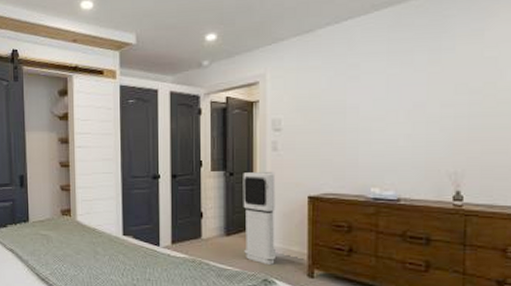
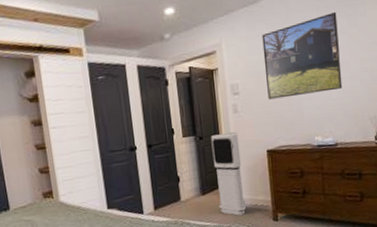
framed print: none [315,45,415,140] -> present [262,11,343,100]

